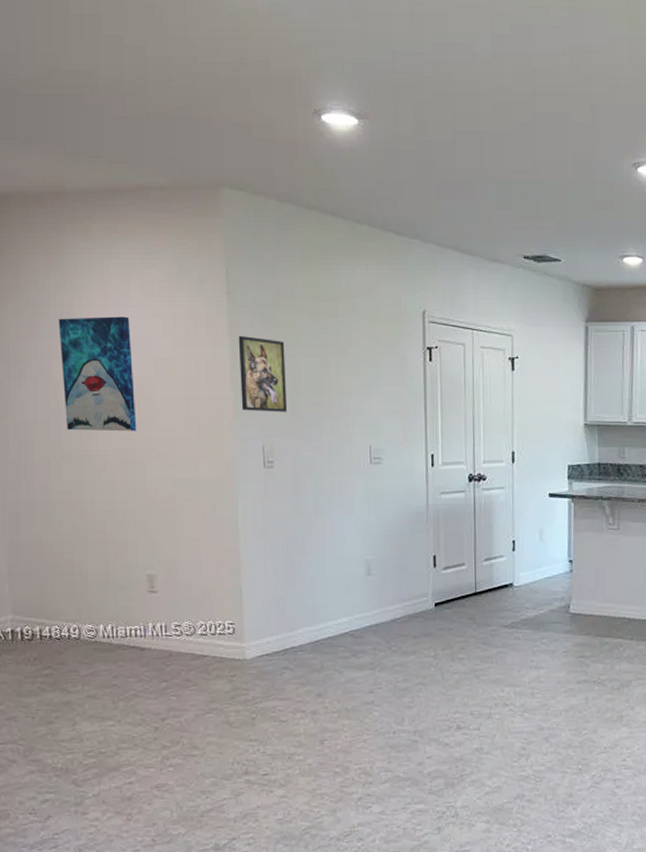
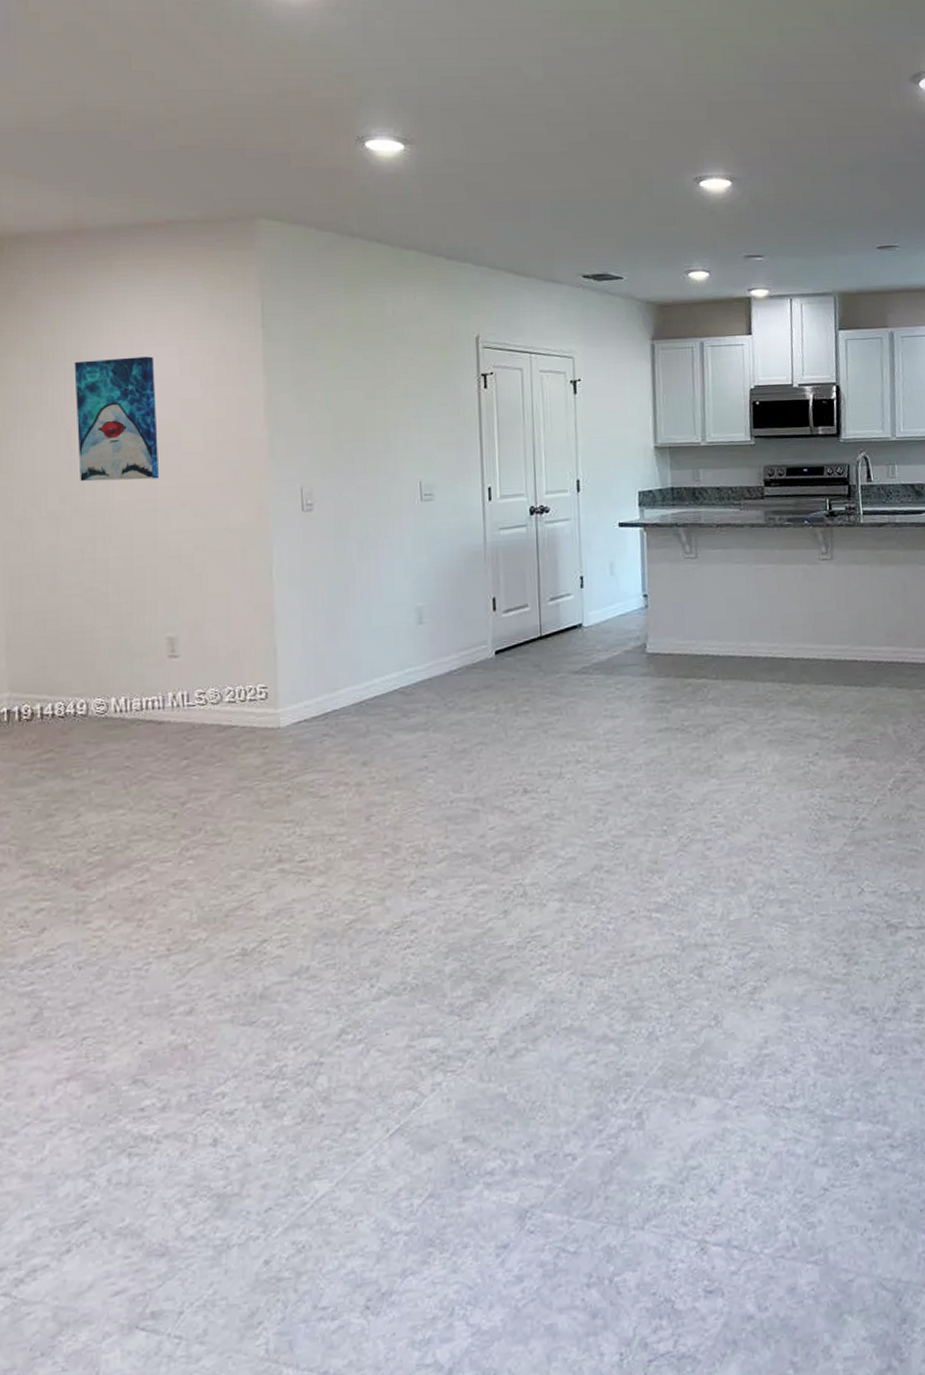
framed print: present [238,336,288,412] -> none [274,371,329,451]

